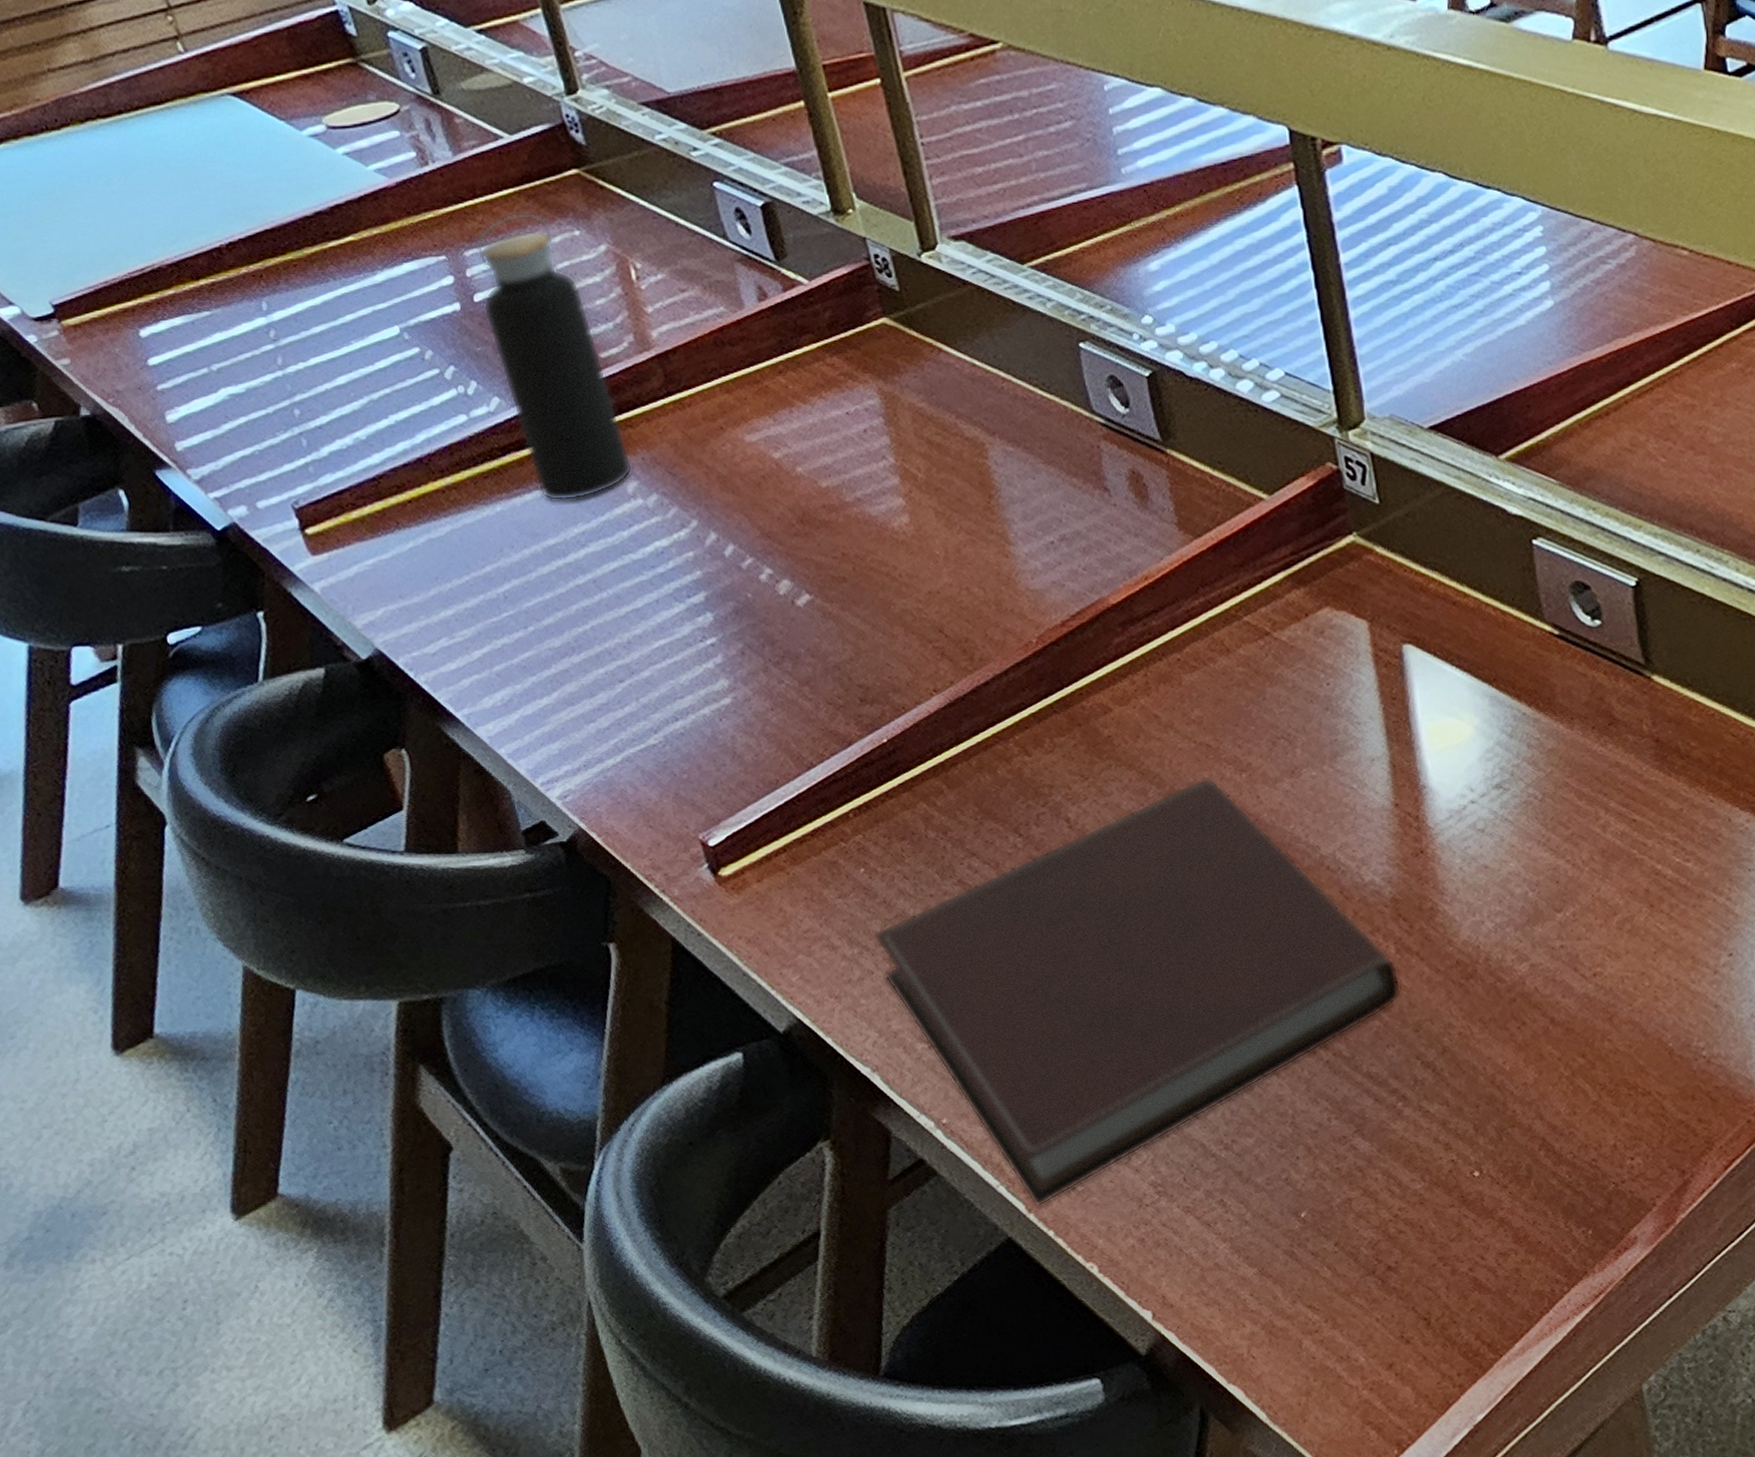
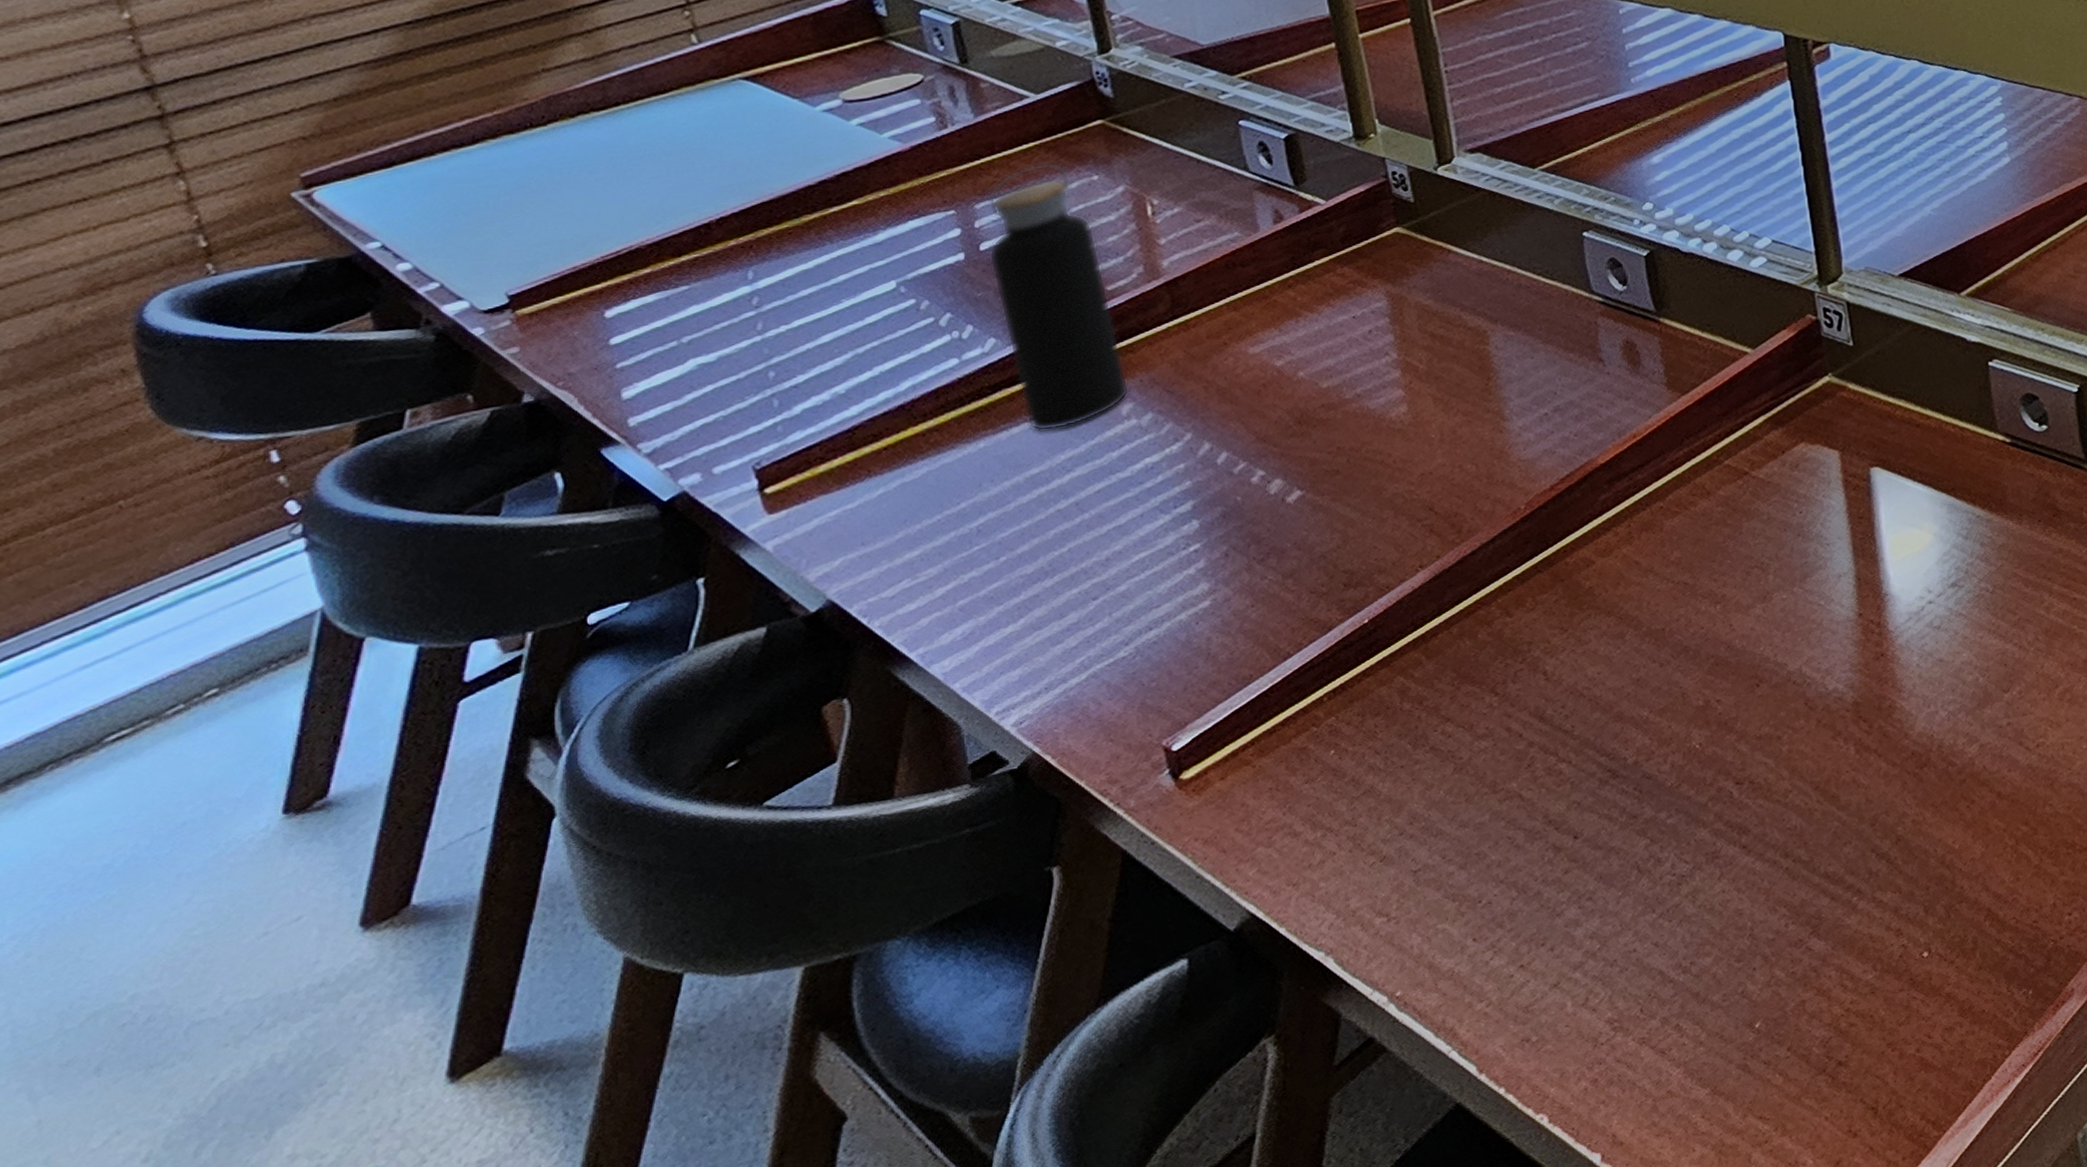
notebook: present [874,778,1402,1207] -> none [1339,613,1860,1066]

